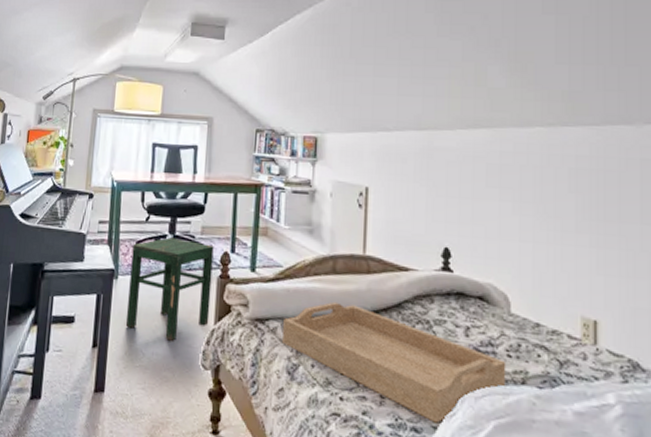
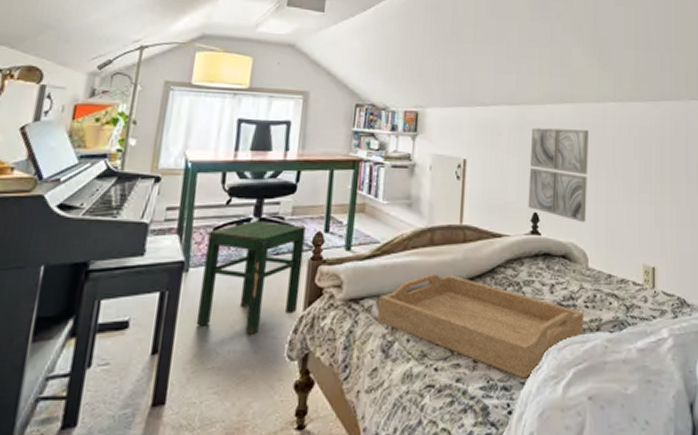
wall art: none [437,155,509,263] -> present [528,128,589,223]

